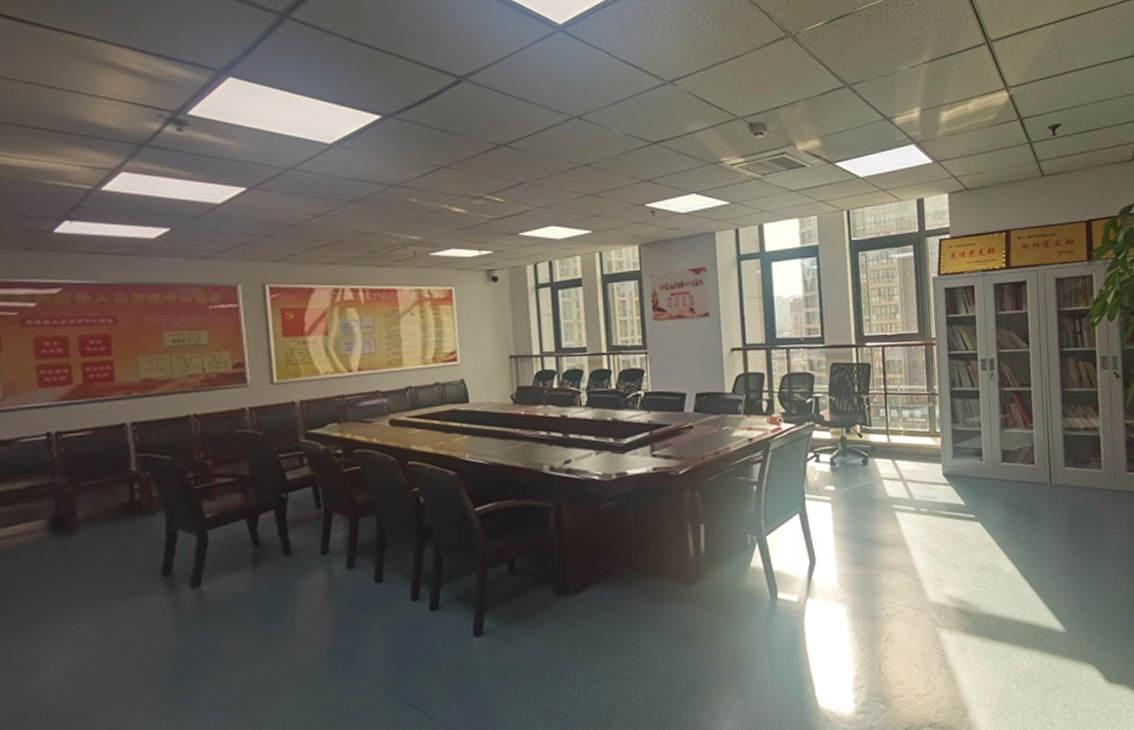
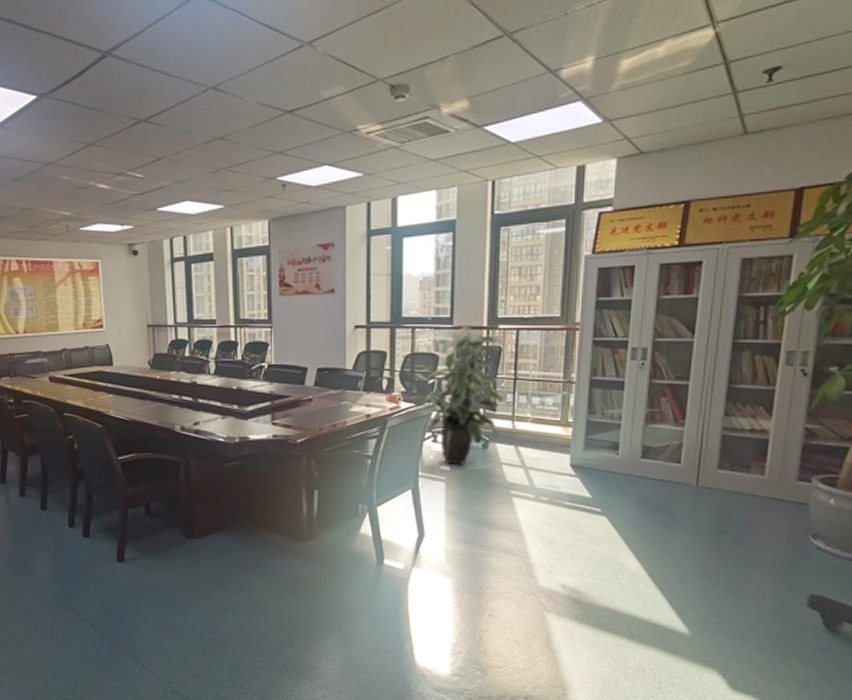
indoor plant: none [804,345,877,484] -> present [425,327,505,465]

